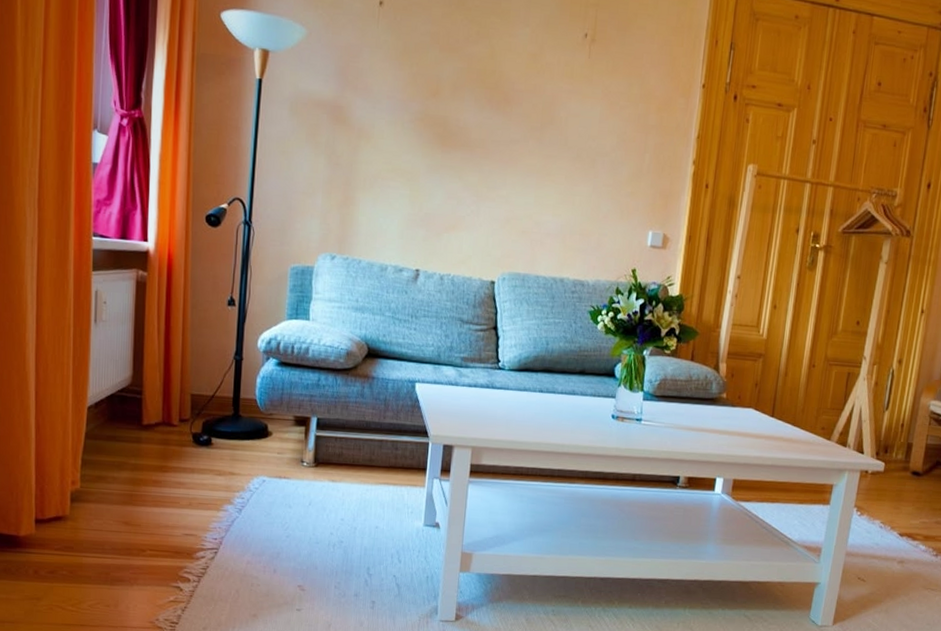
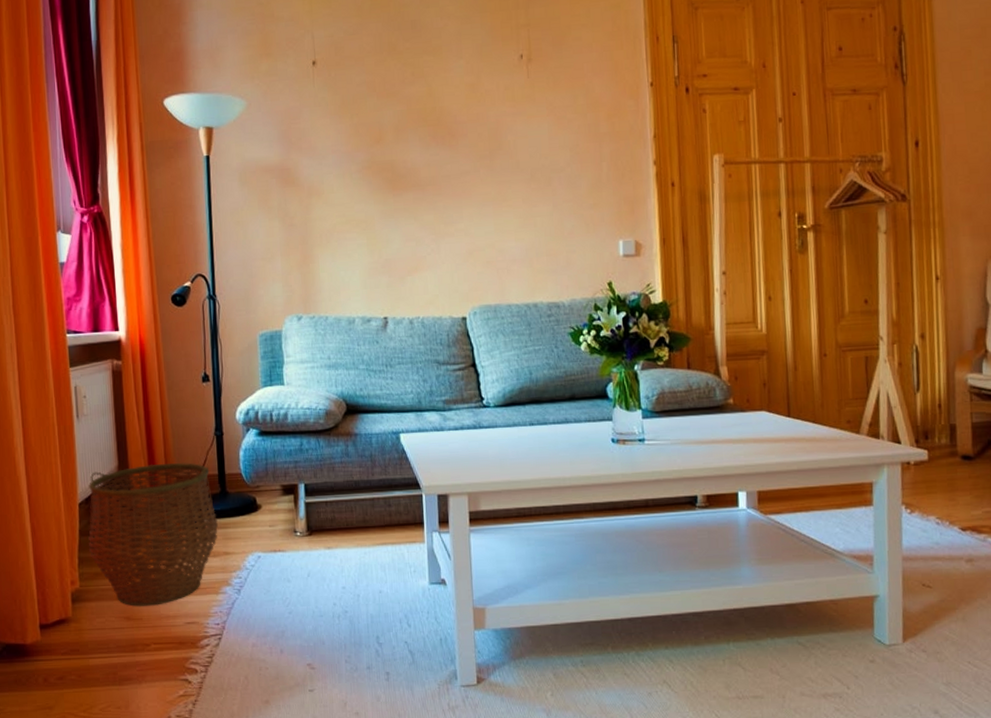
basket: none [94,378,228,514] -> present [88,463,219,606]

